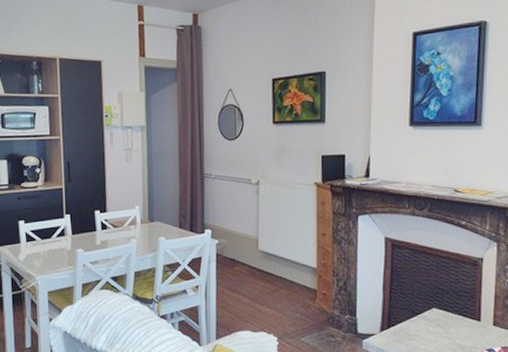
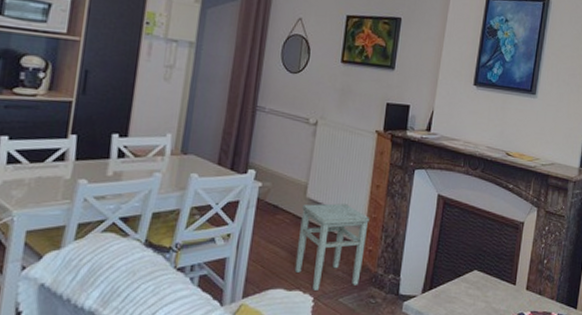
stool: none [256,253,319,331] -> present [294,203,369,290]

